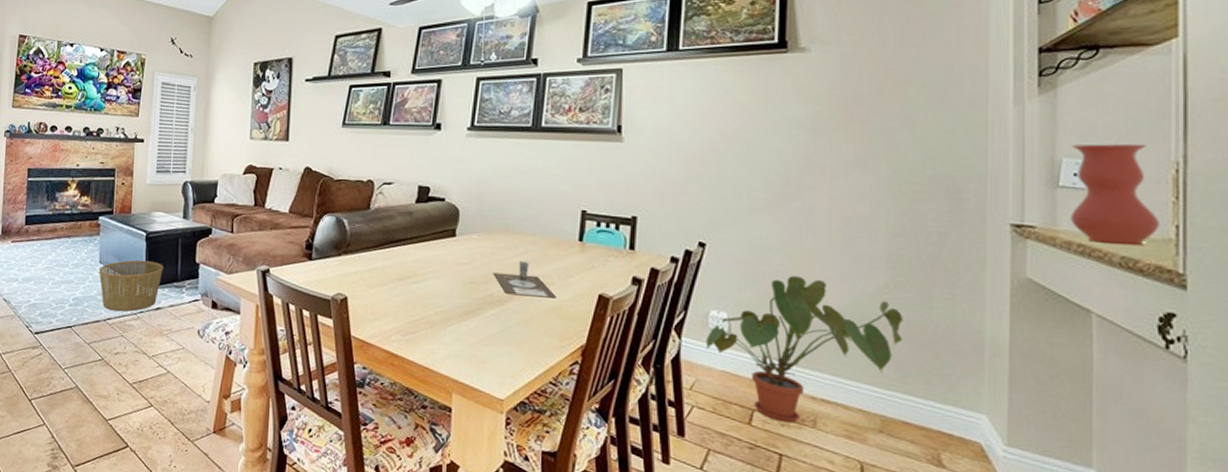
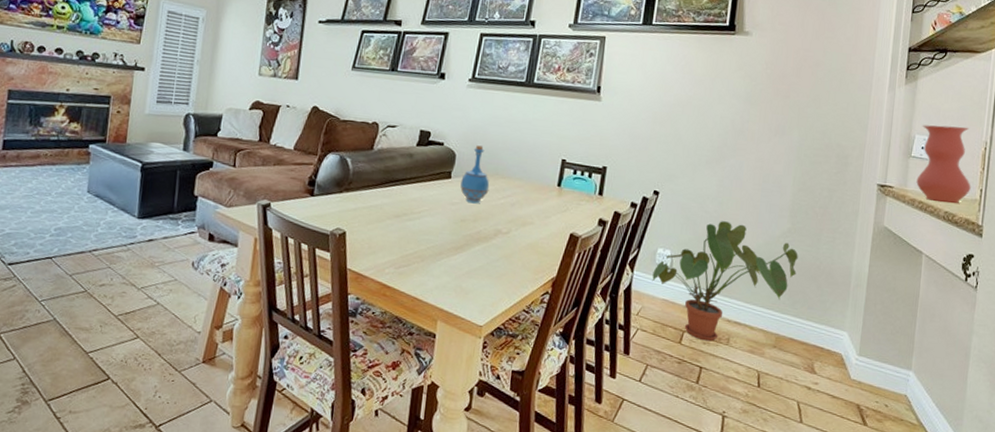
basket: present [99,260,163,312] -> none [86,190,159,243]
bottle: none [467,199,500,264] -> present [460,145,490,204]
place setting: present [493,262,557,298] -> none [482,203,535,236]

